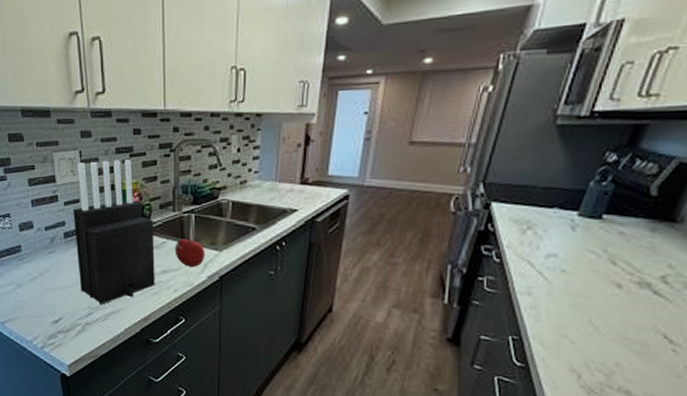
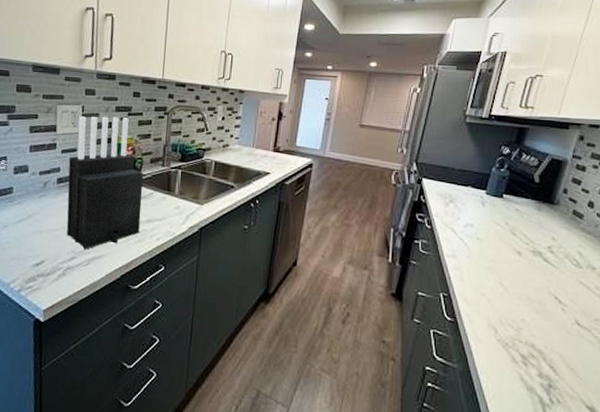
fruit: present [174,237,206,267] -> none [160,190,188,218]

